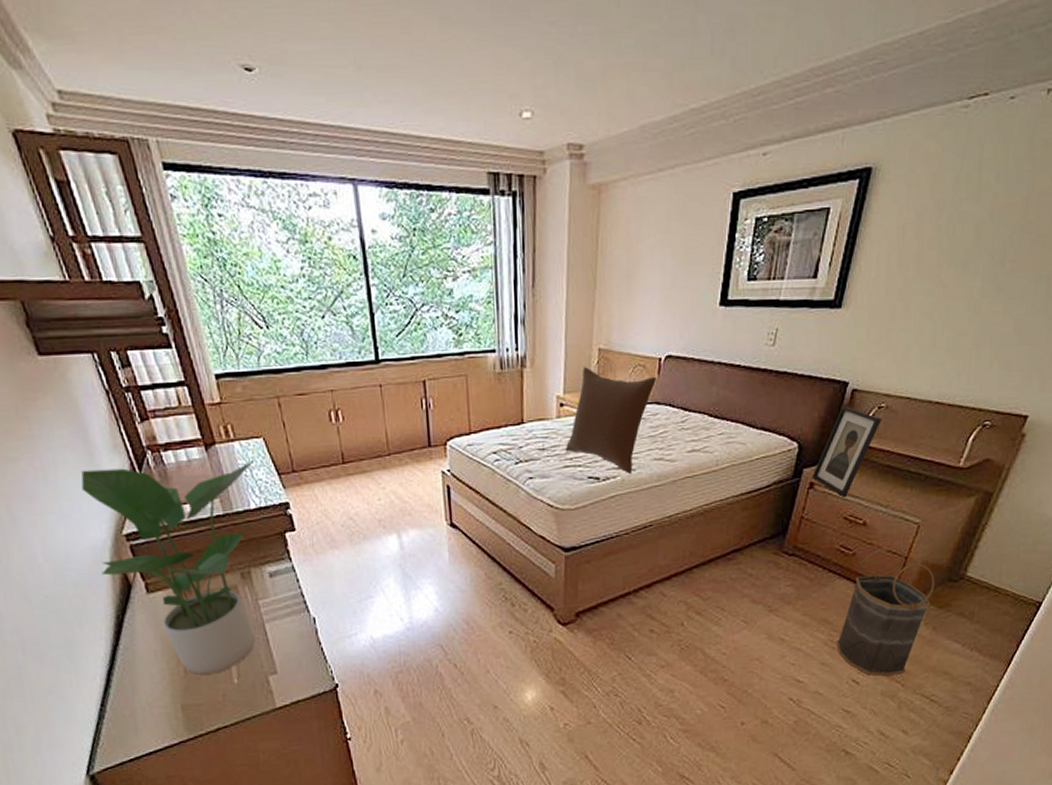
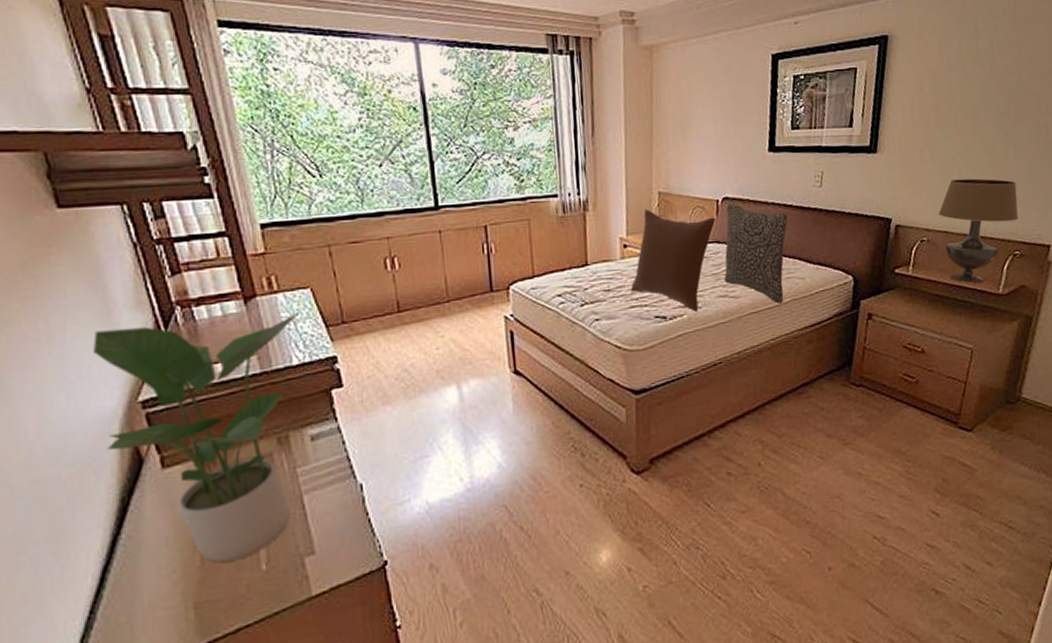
pillow: none [661,361,734,469] -> present [724,203,788,304]
picture frame: present [812,405,883,497] -> none [869,240,926,326]
basket: present [837,547,935,677] -> none [912,373,995,506]
table lamp: none [902,338,999,455] -> present [938,178,1018,284]

